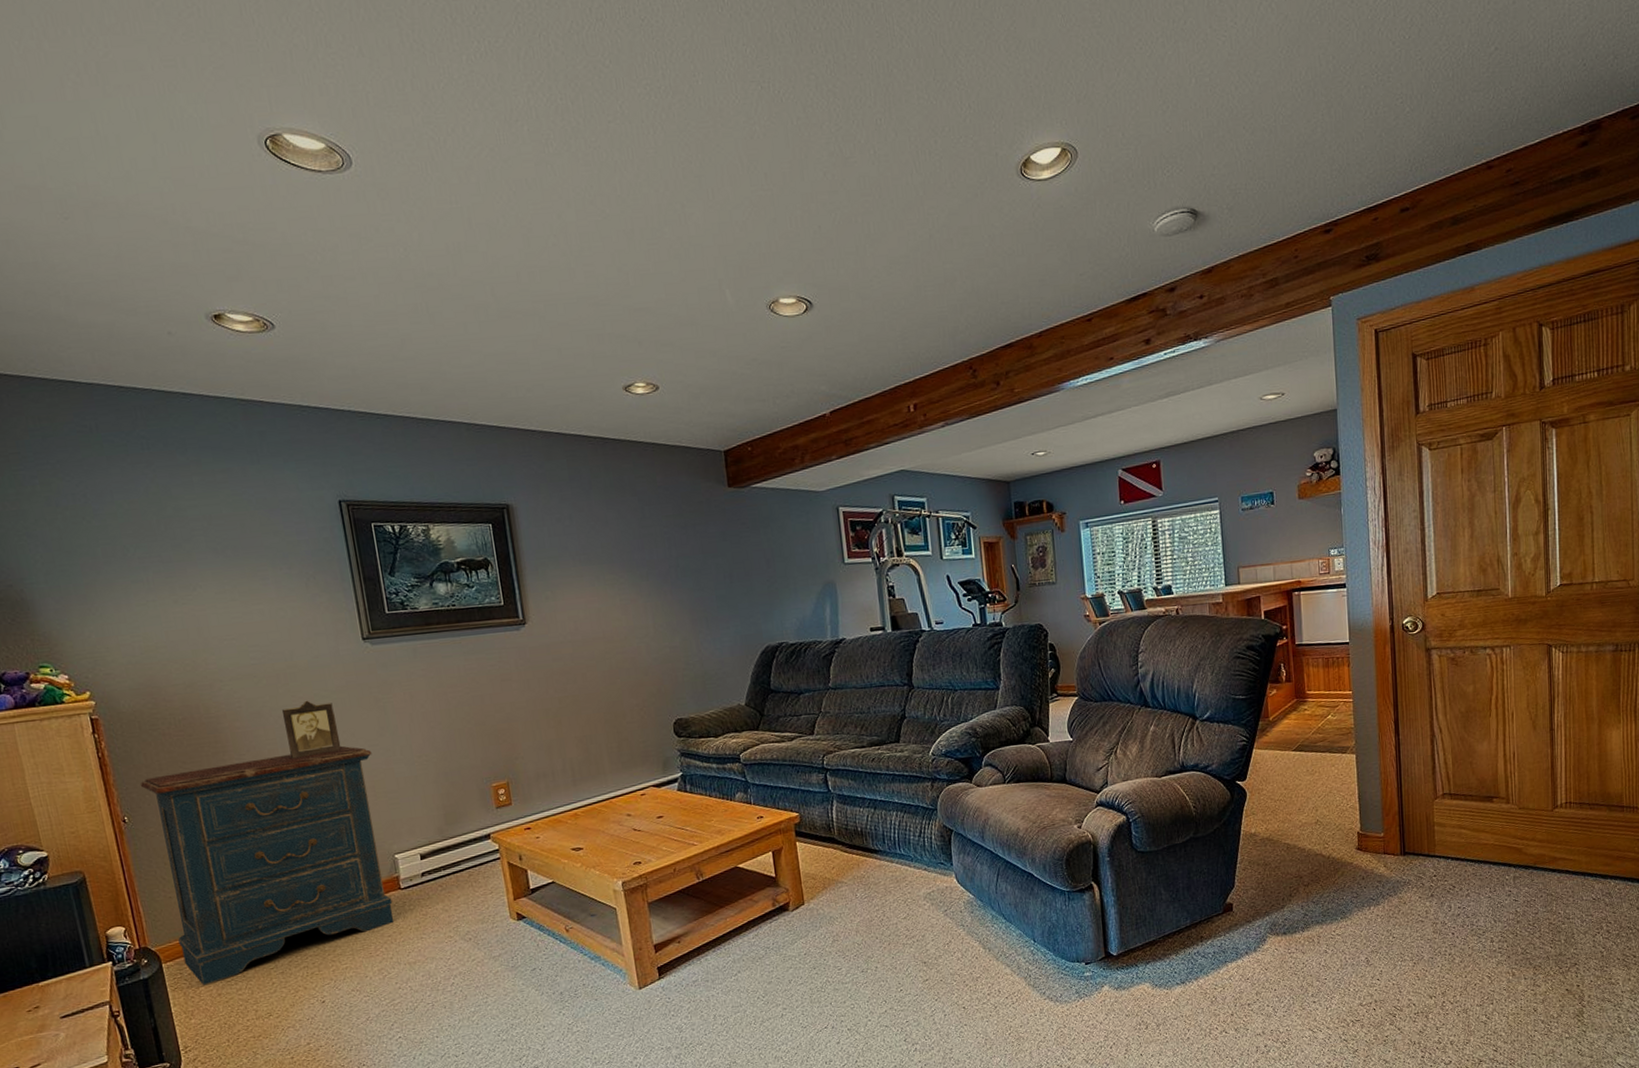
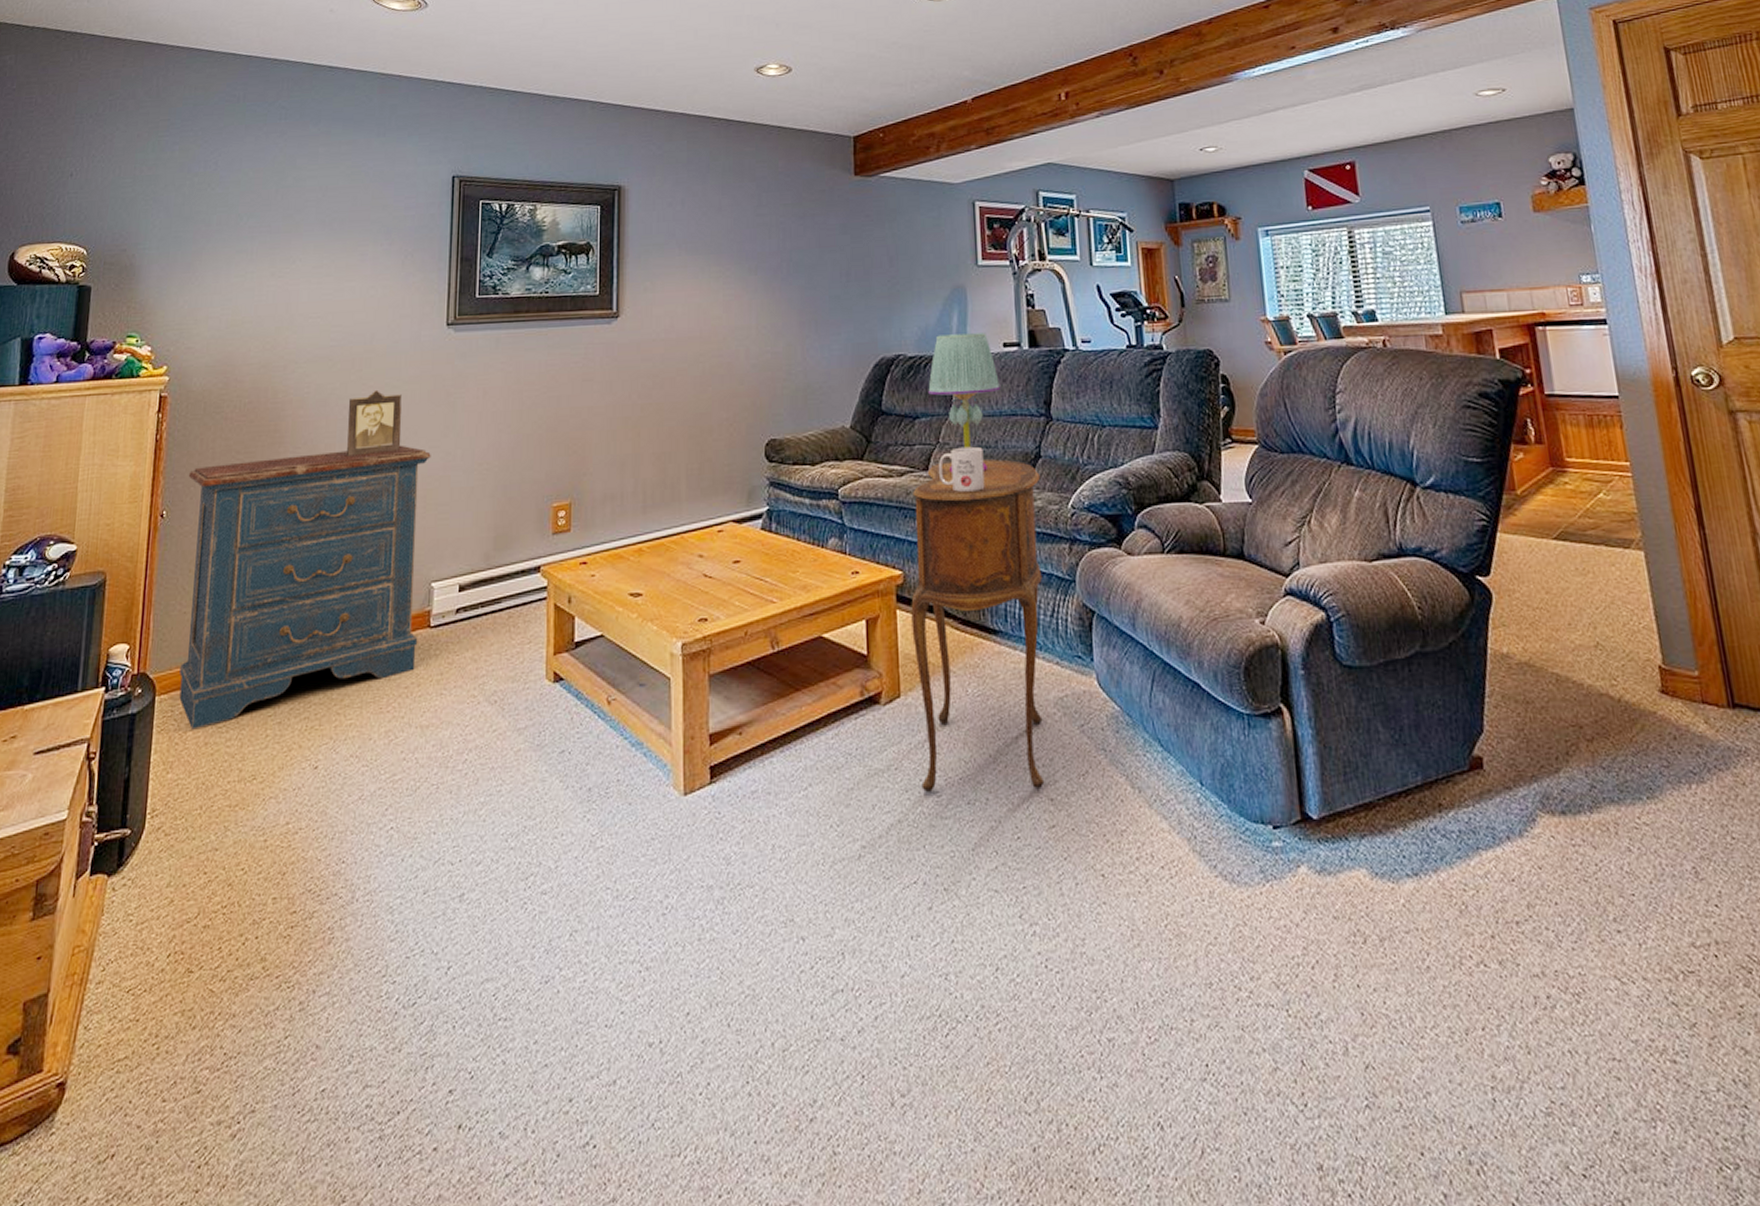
side table: none [802,721,919,967] -> present [911,459,1045,792]
table lamp: none [809,620,869,735] -> present [928,333,1000,473]
mug: none [822,713,862,750] -> present [938,446,985,492]

